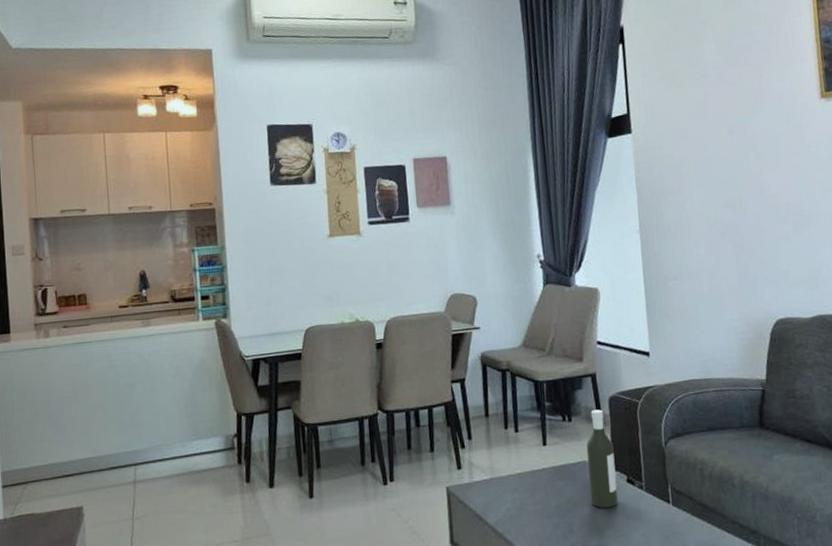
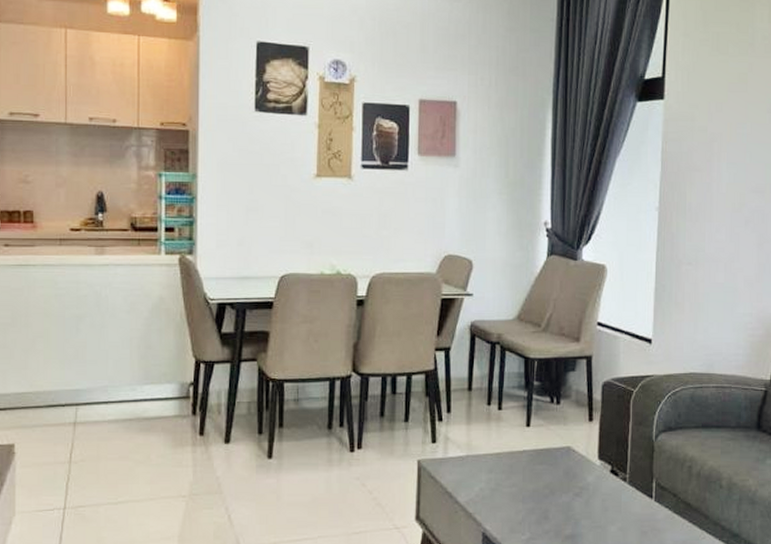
bottle: present [586,409,618,509] -> none [570,394,601,498]

